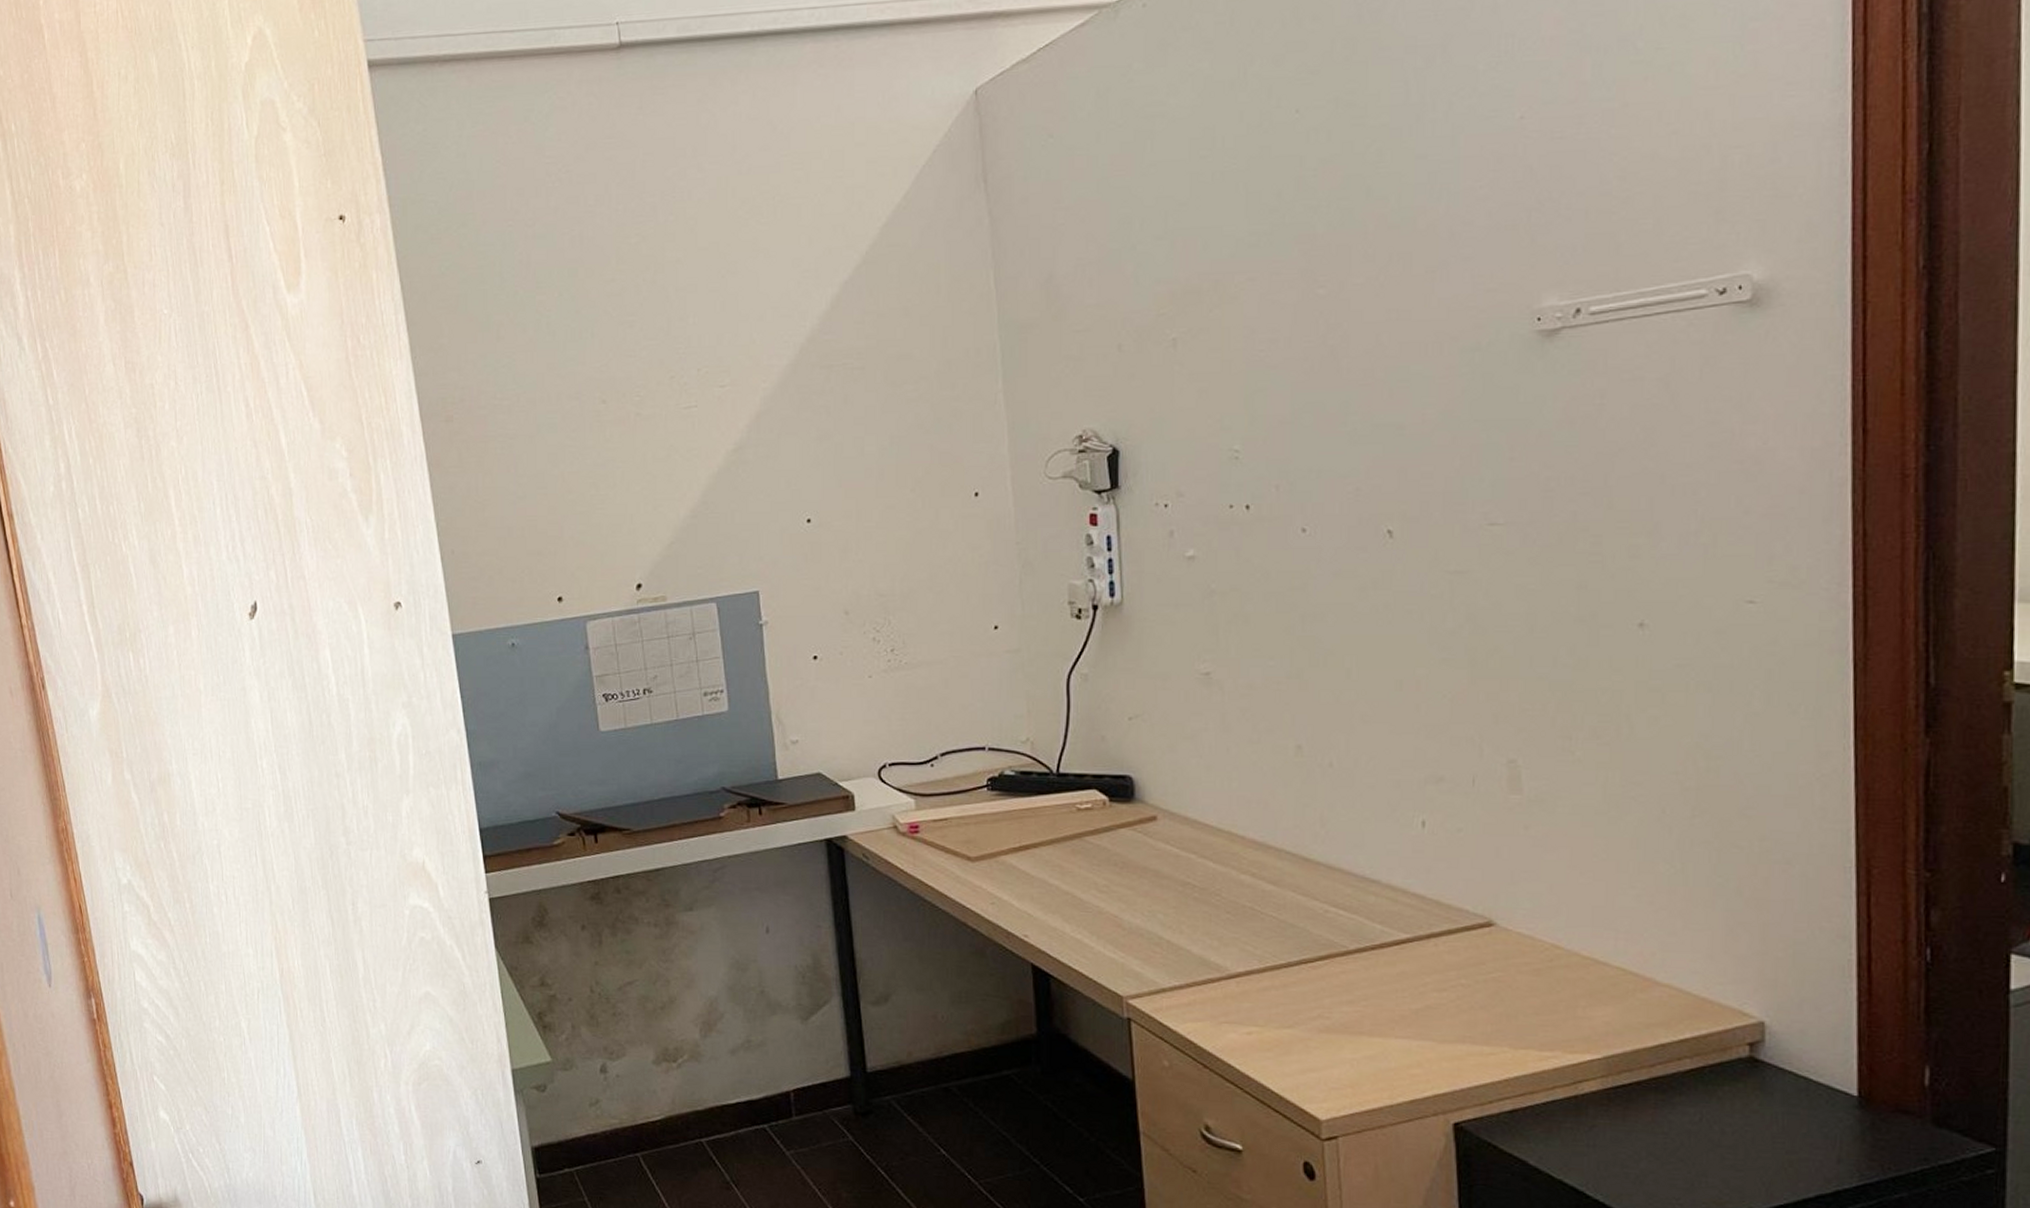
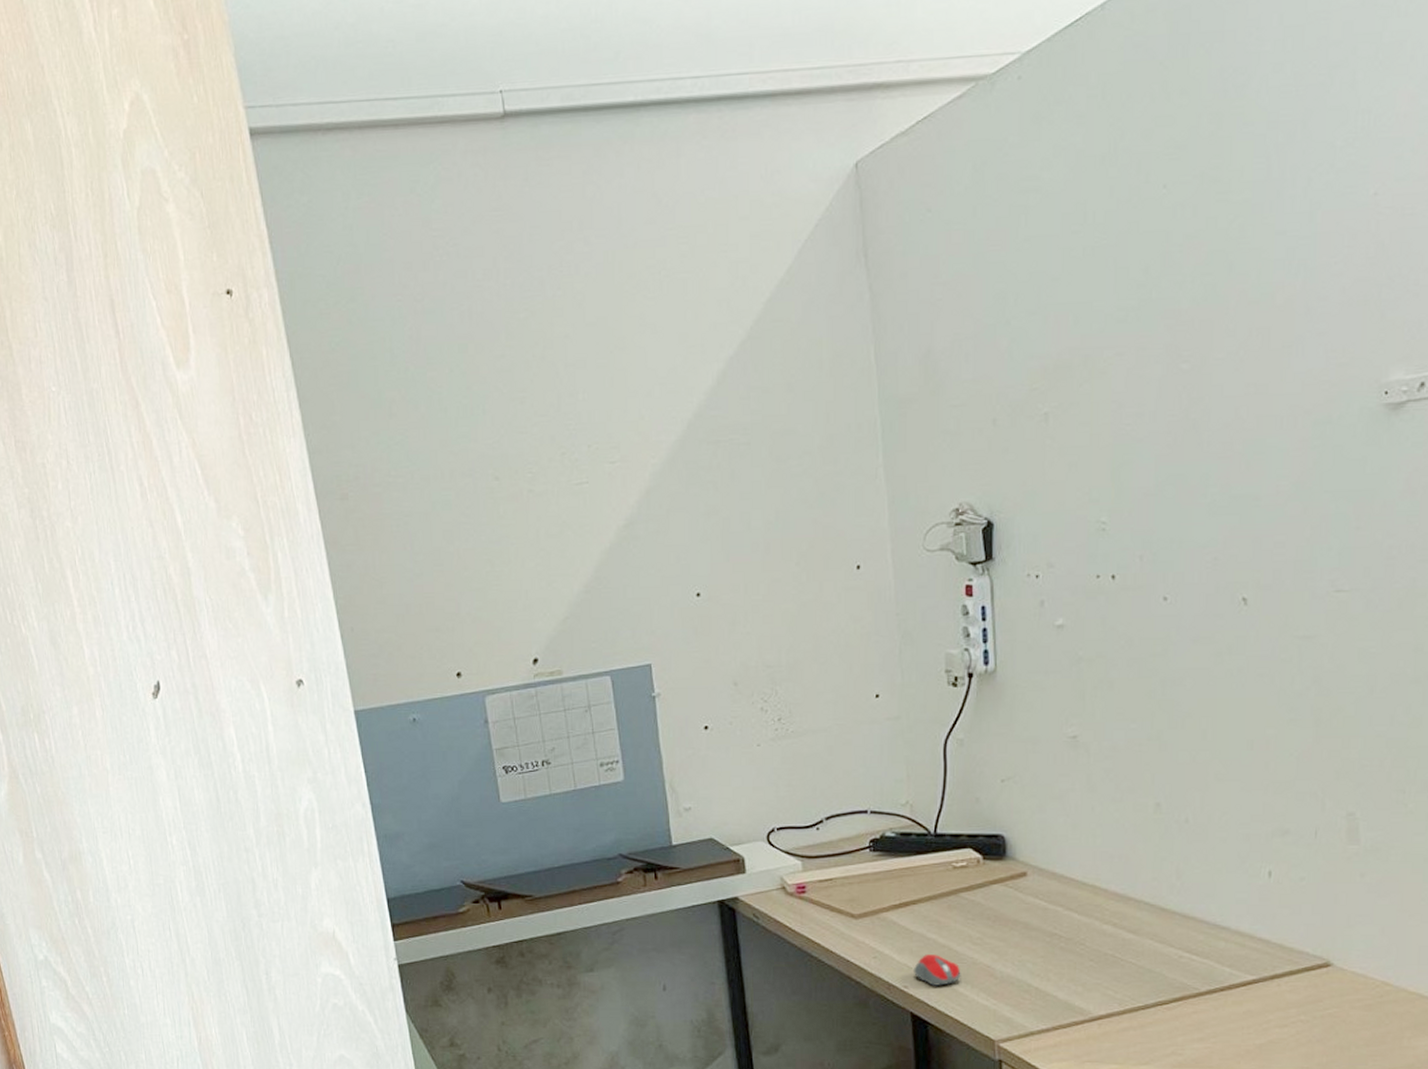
computer mouse: none [1035,902,1086,937] -> present [914,954,961,987]

